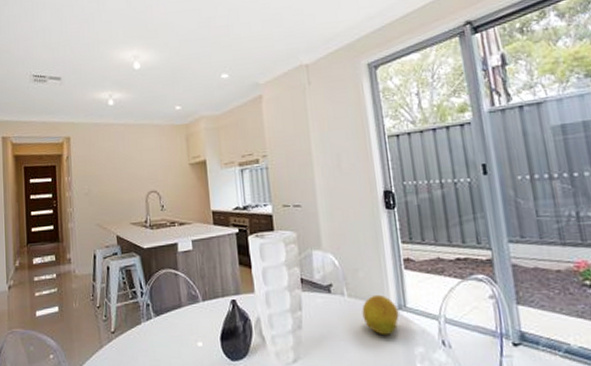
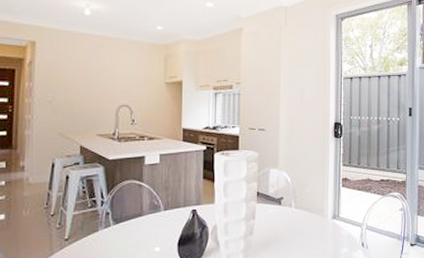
fruit: present [362,294,399,335] -> none [304,206,333,239]

